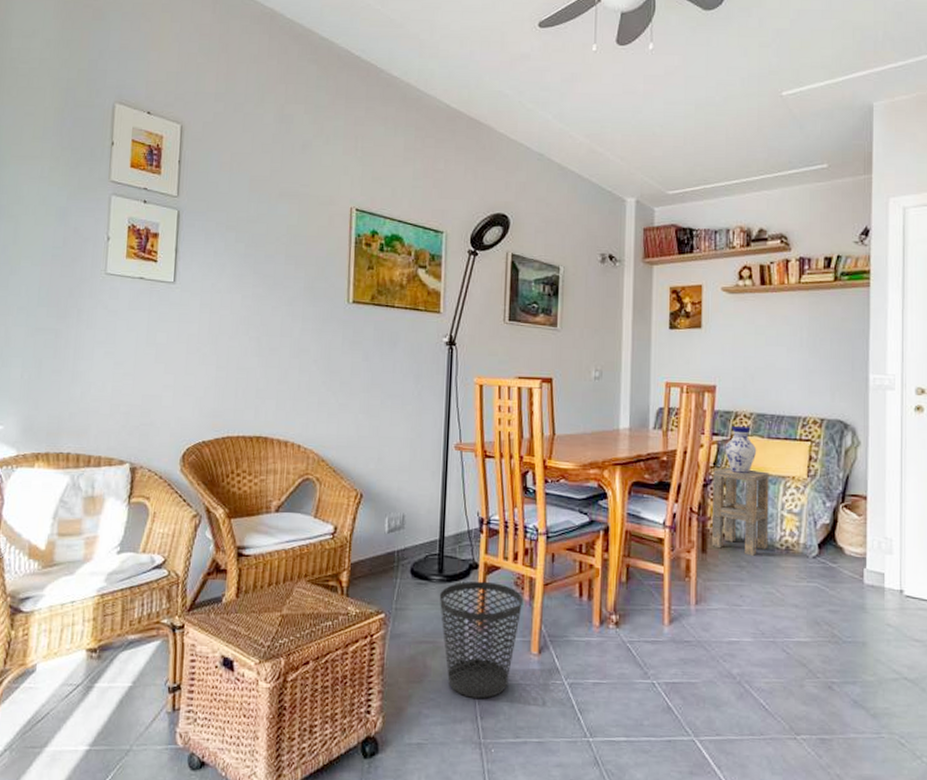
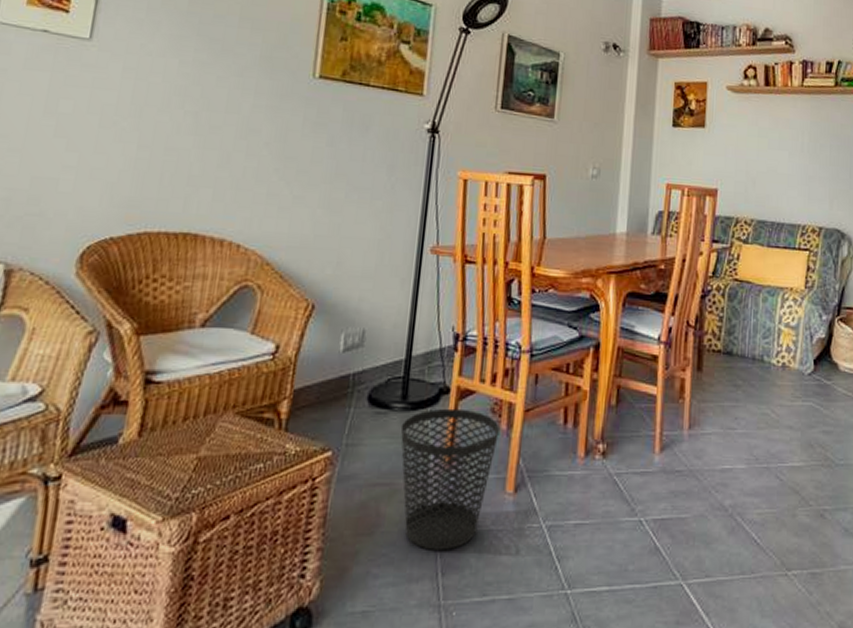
side table: present [712,467,769,556] -> none [708,277,768,374]
vase: present [725,426,757,474] -> none [724,233,757,285]

